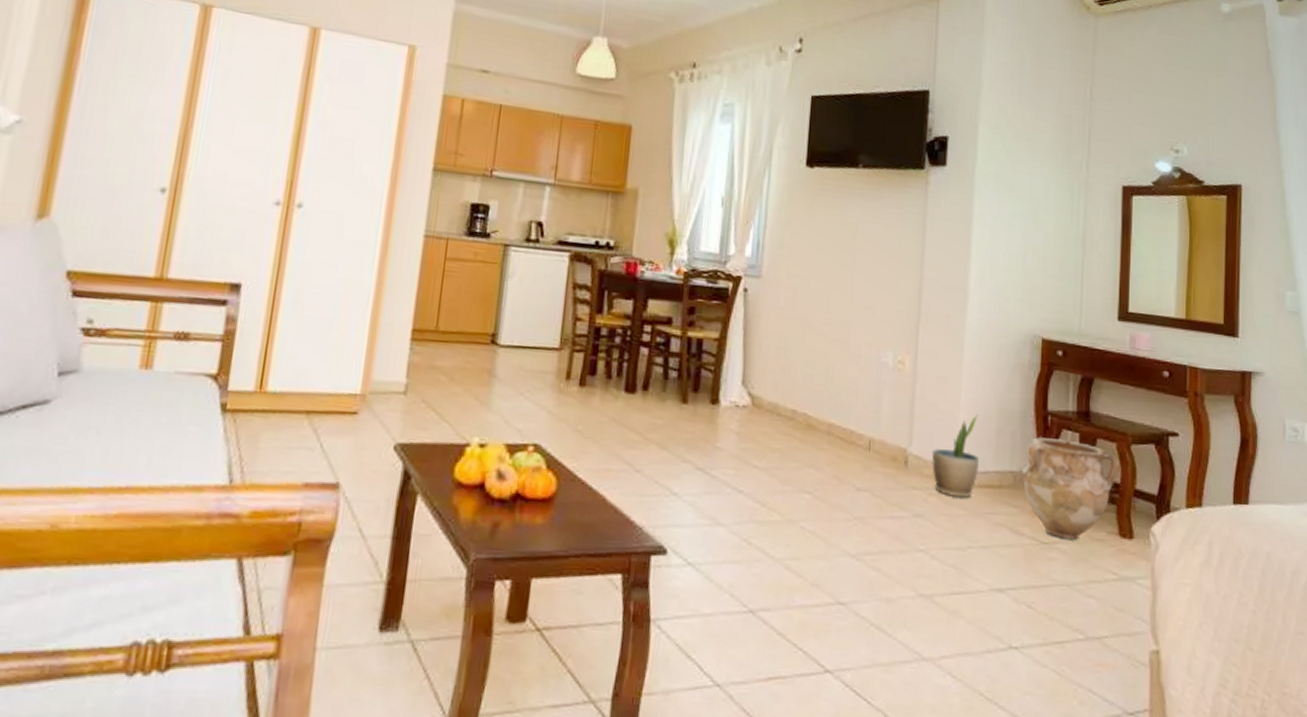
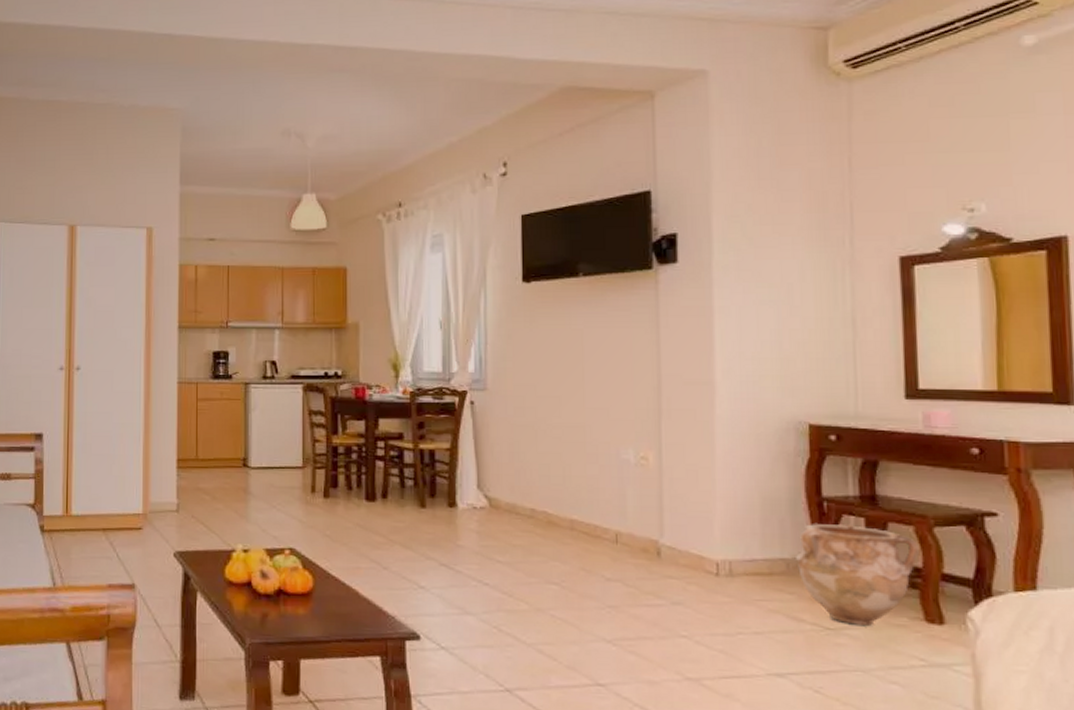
potted plant: present [931,414,980,499] -> none [687,504,744,587]

